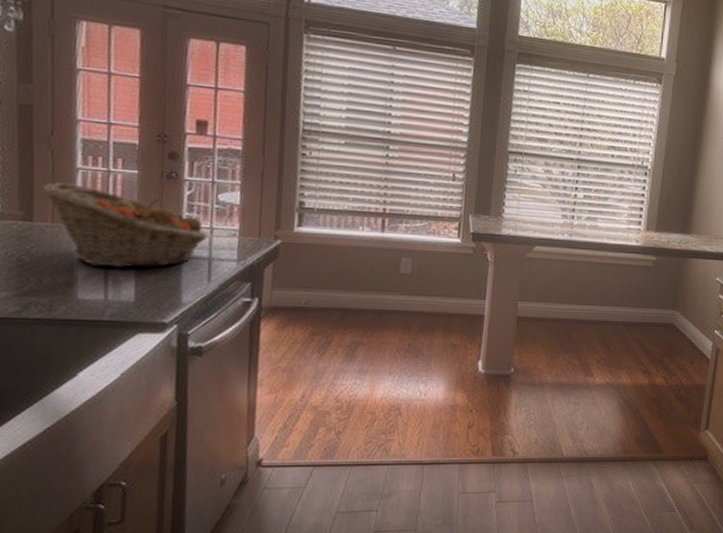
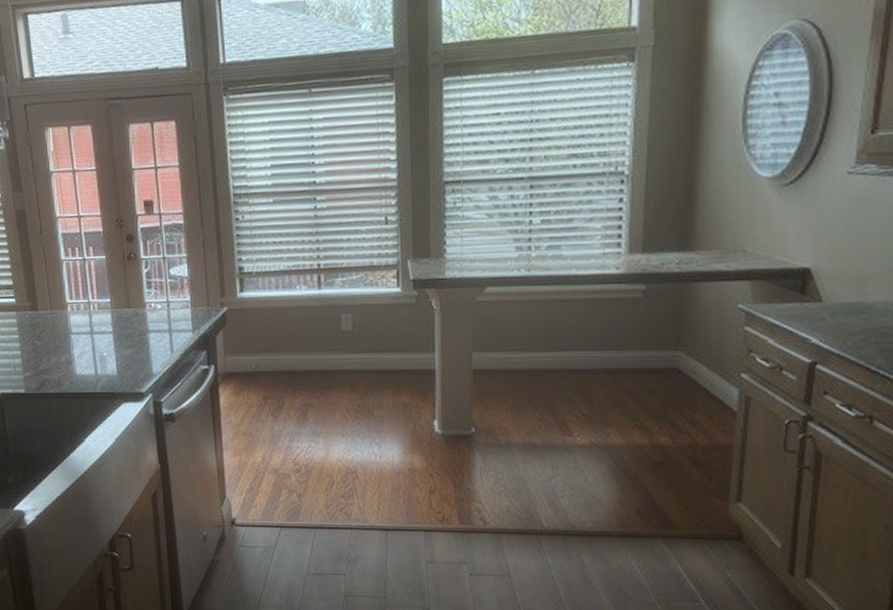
fruit basket: present [43,182,208,268] -> none [41,274,166,346]

